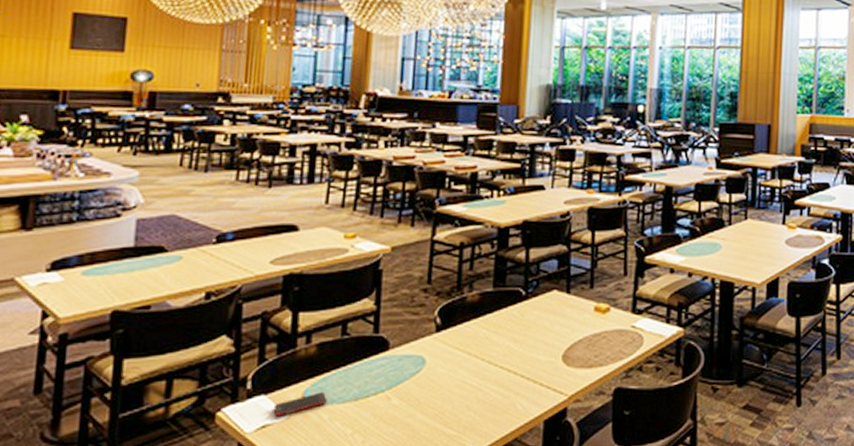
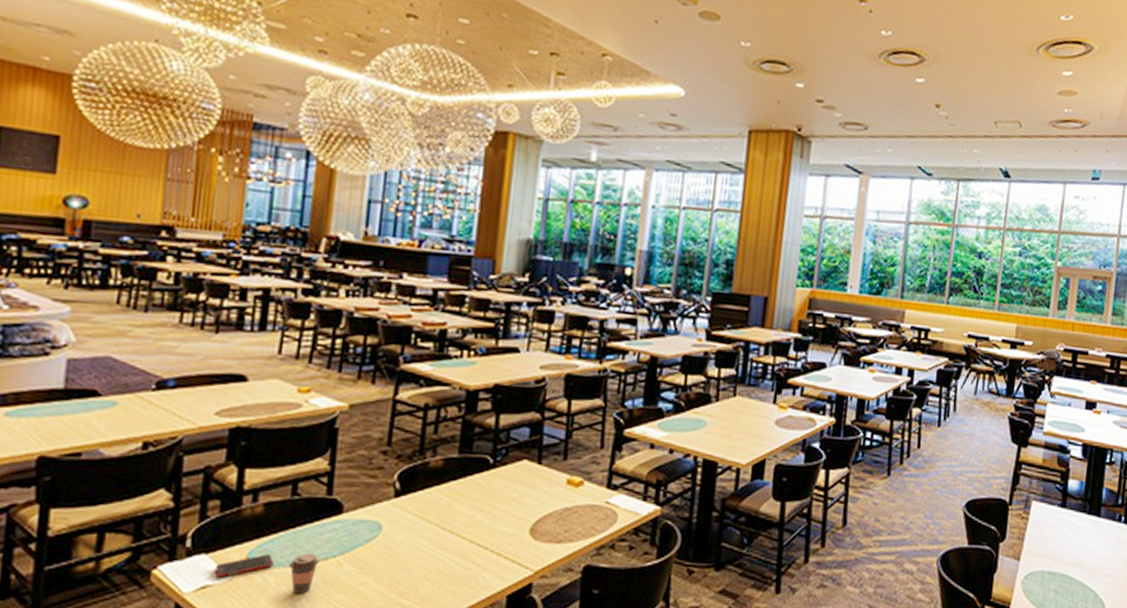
coffee cup: none [341,389,370,429] -> present [289,553,320,594]

